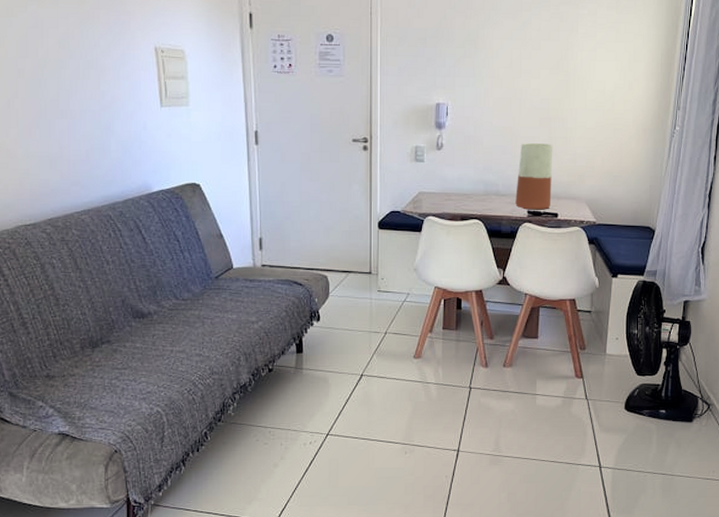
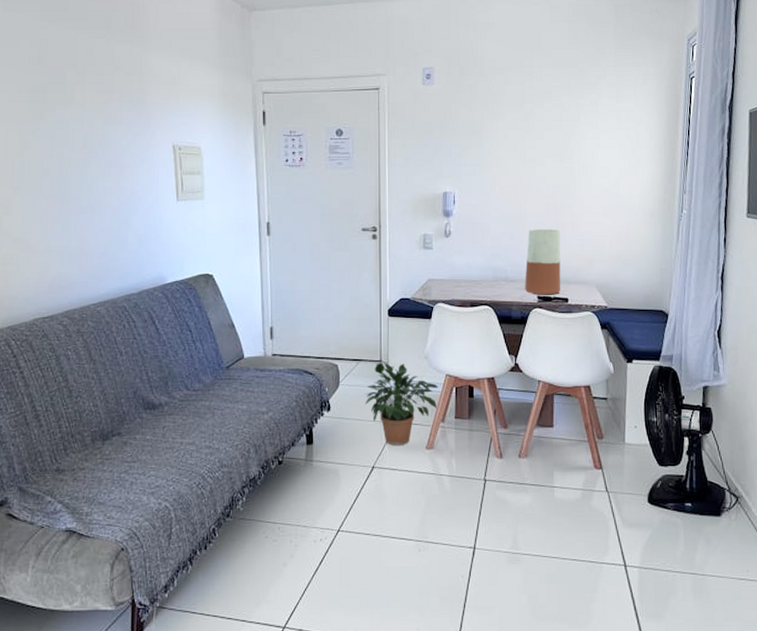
potted plant: none [354,273,427,354] -> present [365,362,439,445]

